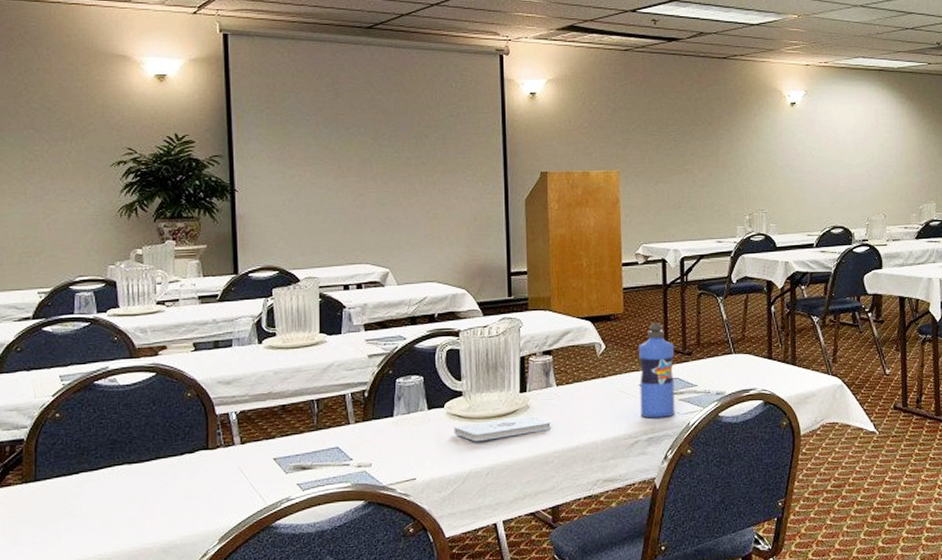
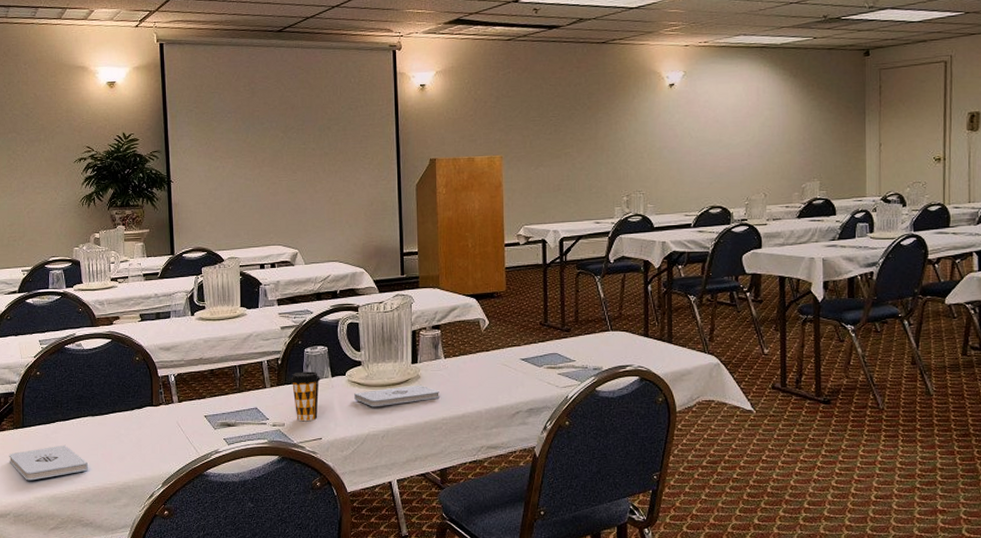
notepad: none [14,499,123,545] -> present [8,444,89,481]
coffee cup: none [378,404,415,461] -> present [290,371,320,422]
water bottle: present [639,322,675,418] -> none [520,300,554,391]

